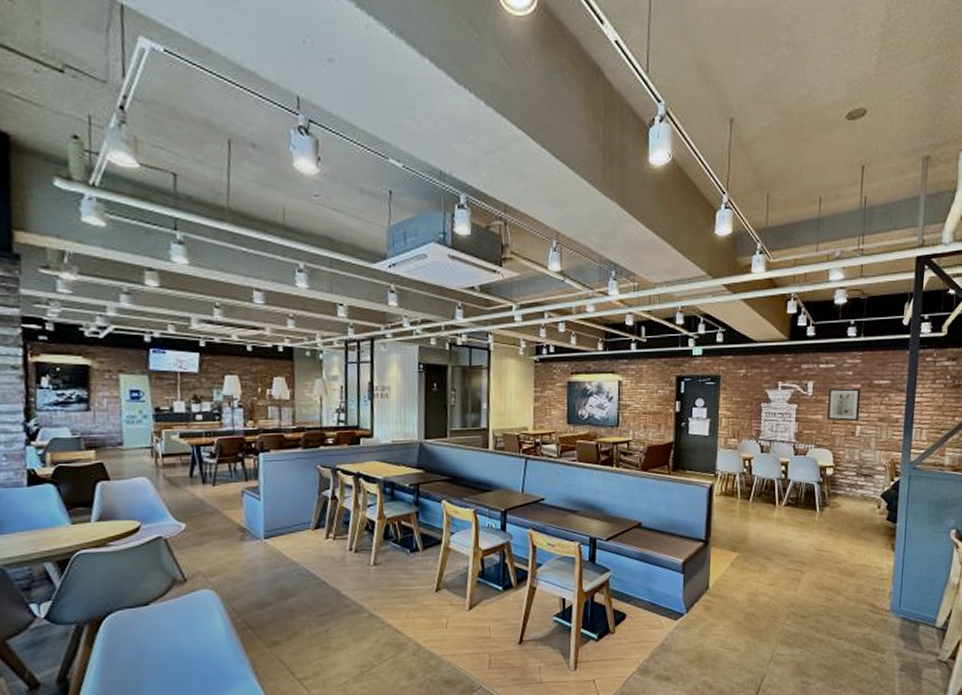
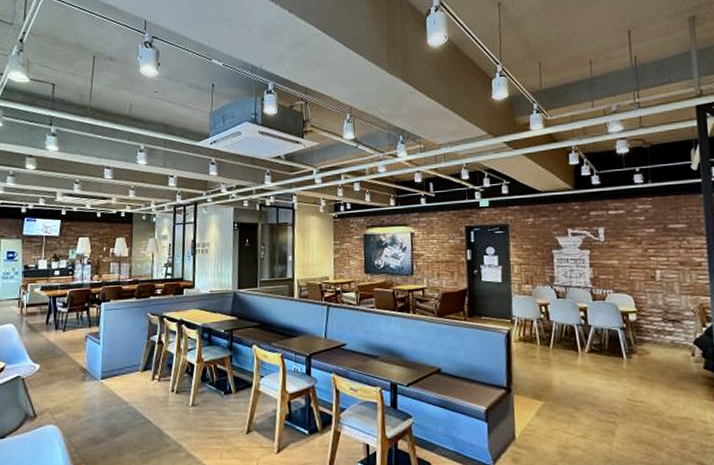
wall art: present [827,388,861,422] -> none [621,232,658,266]

